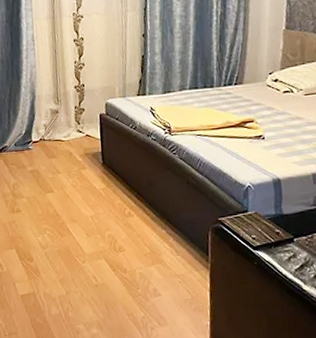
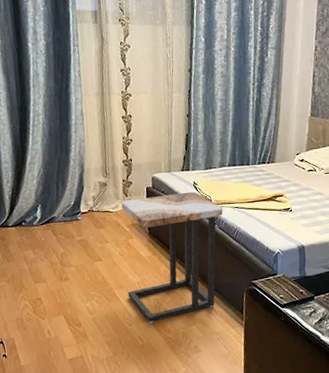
side table: none [73,118,184,261] -> present [121,191,223,323]

